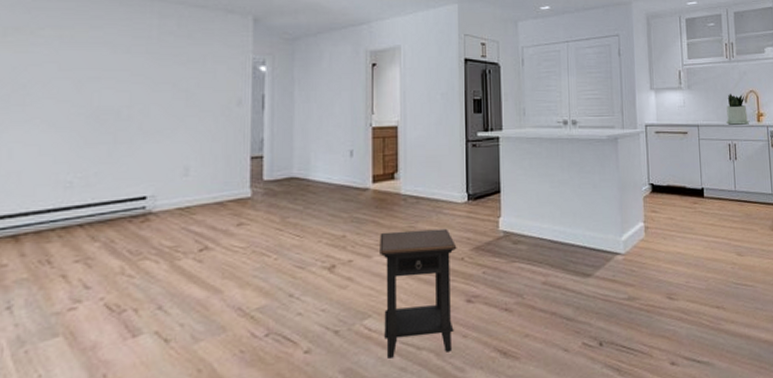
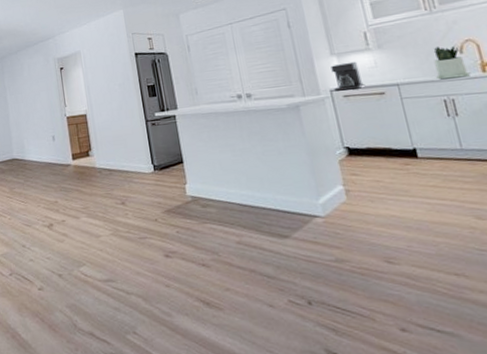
side table: present [380,228,457,358] -> none [83,194,157,299]
coffee maker: none [648,98,673,127] -> present [330,61,364,91]

